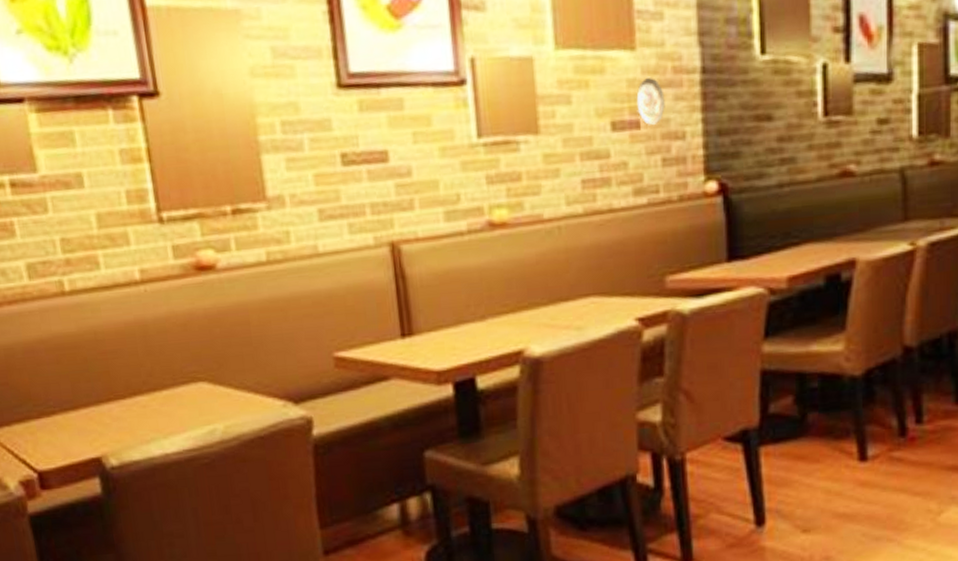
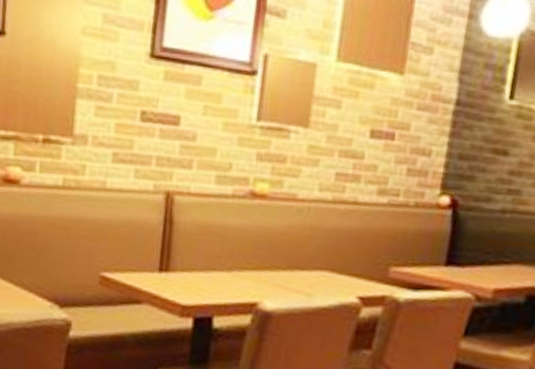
decorative plate: present [636,77,665,125] -> none [394,99,421,139]

